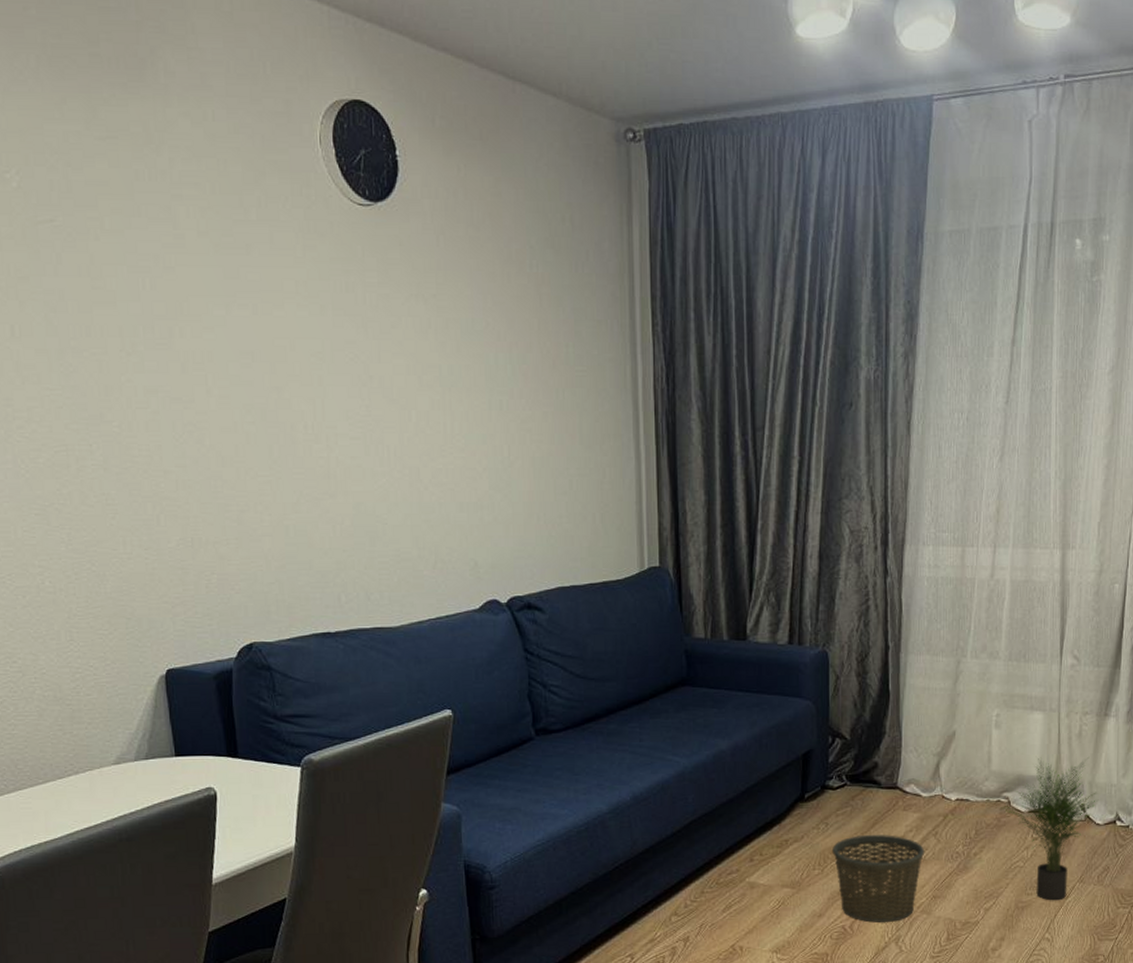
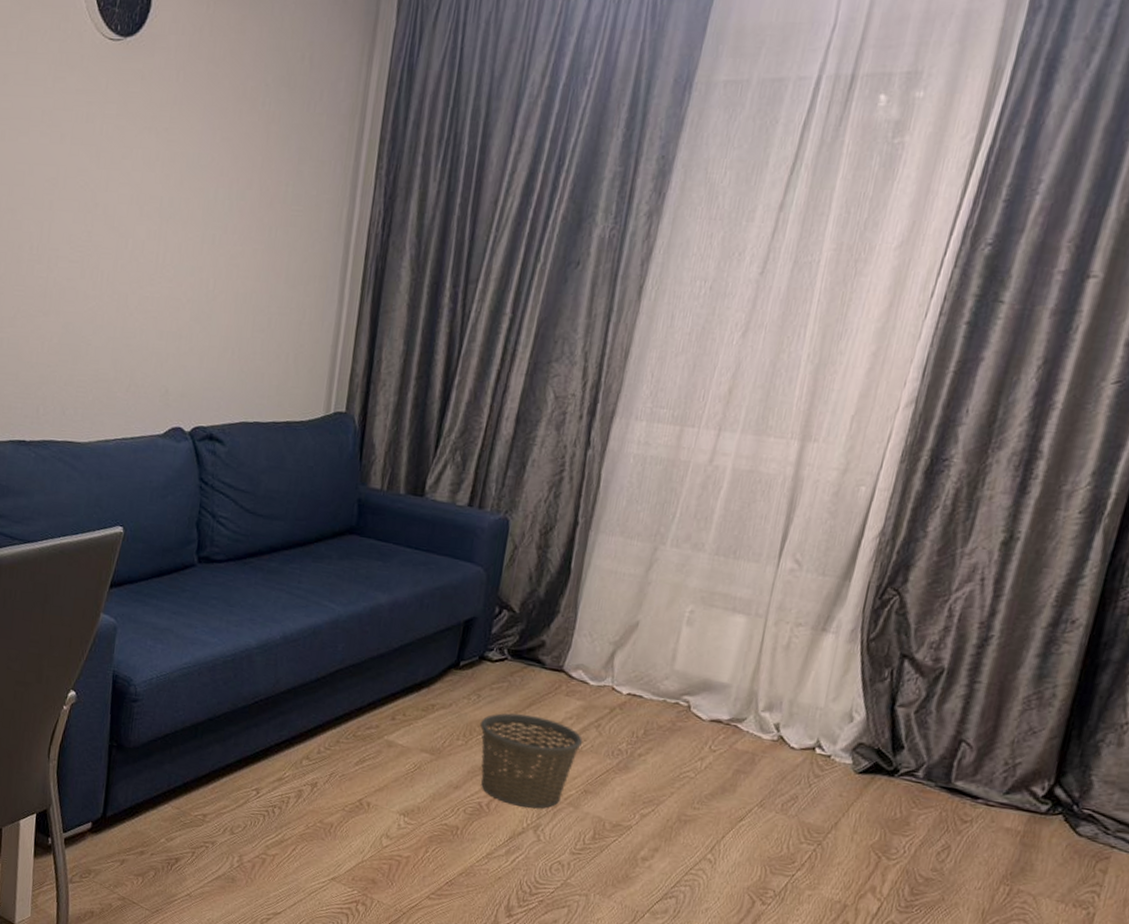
potted plant: present [998,757,1099,900] -> none [675,664,798,821]

